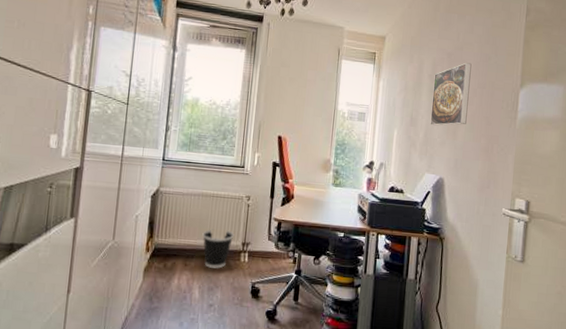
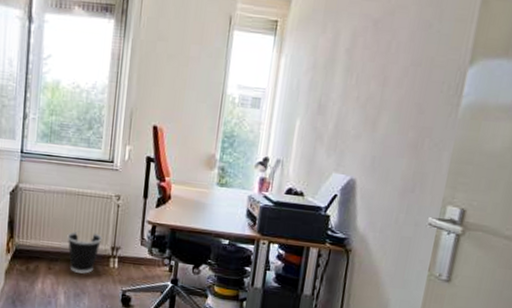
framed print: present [430,62,472,126] -> none [342,32,405,115]

